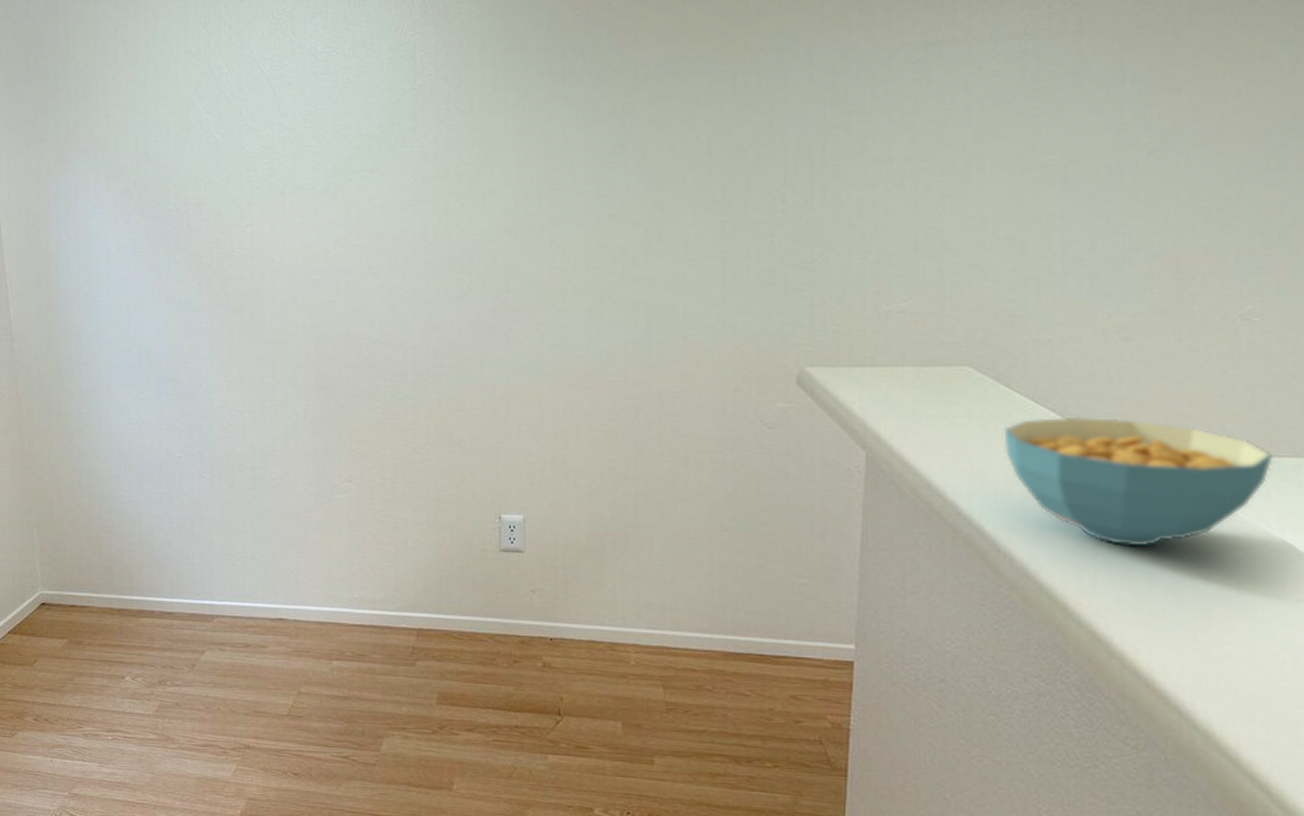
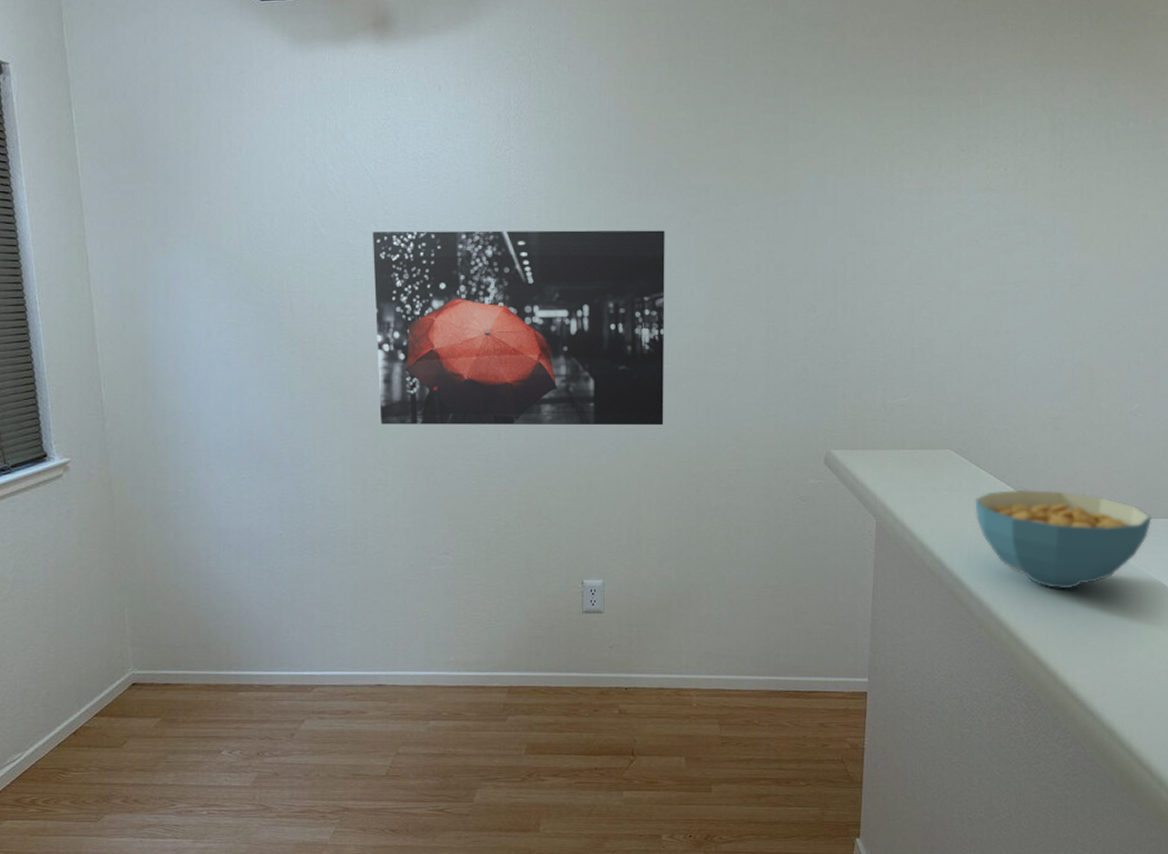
wall art: none [268,114,596,342] -> present [372,230,665,426]

